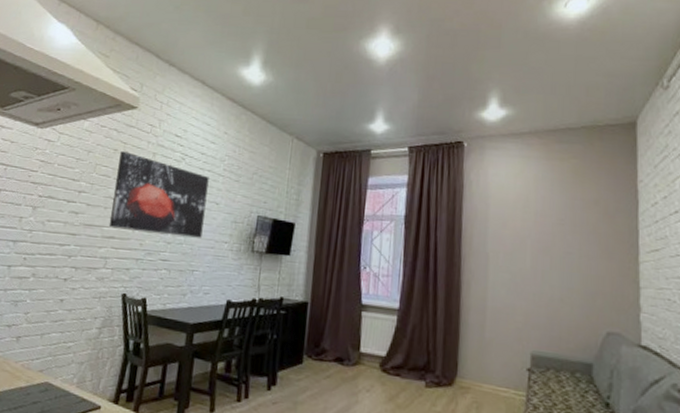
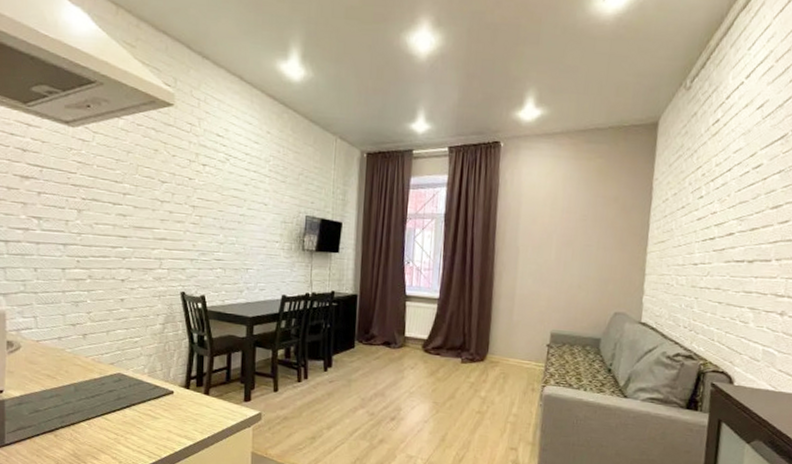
wall art: present [108,151,209,238] -> none [159,152,255,238]

